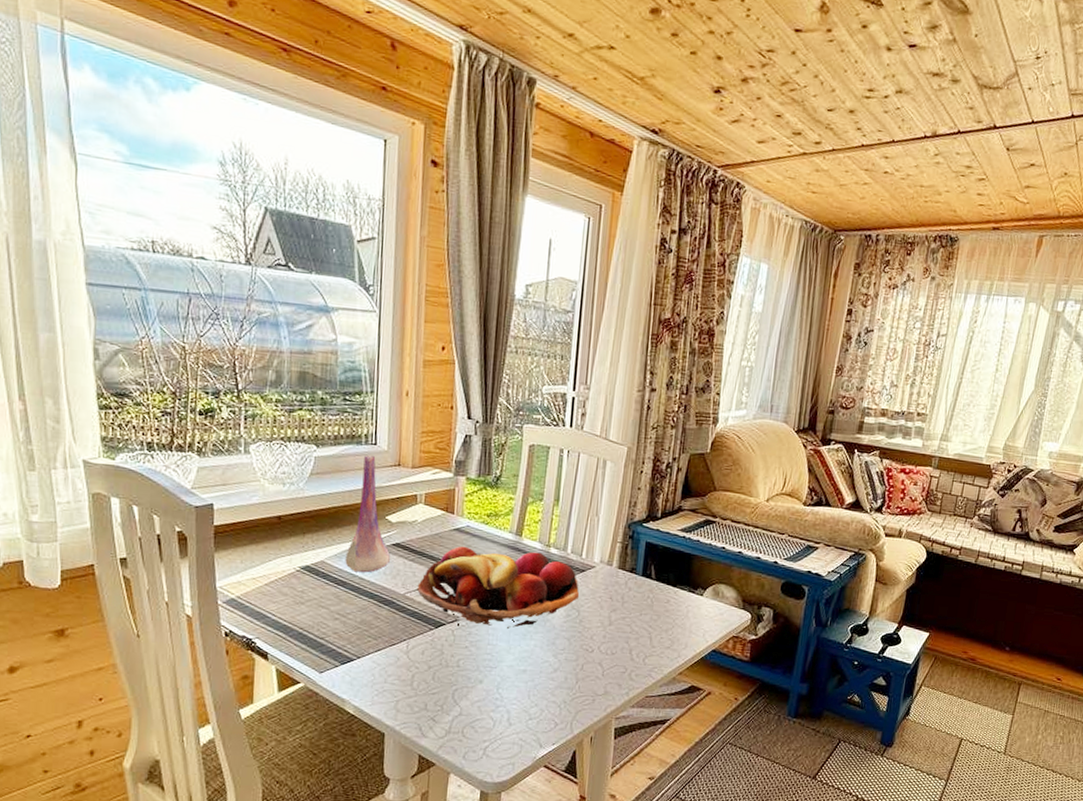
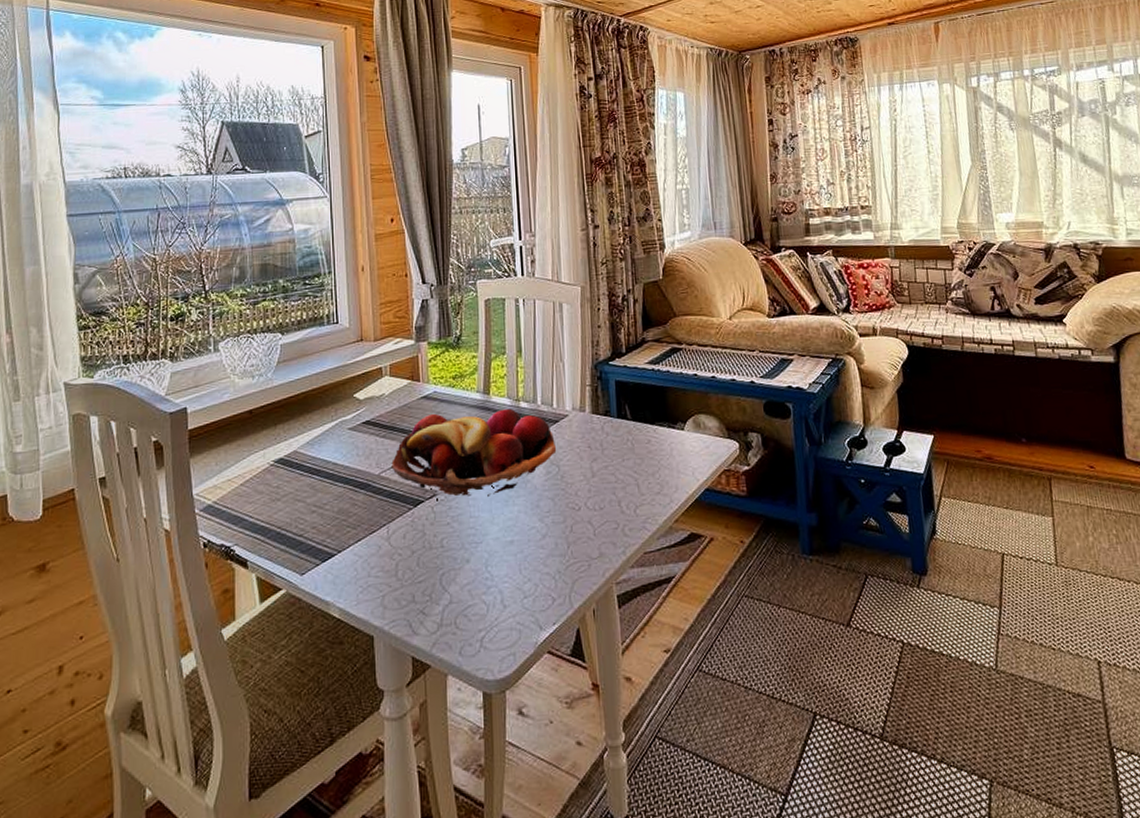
vase: present [345,455,391,573] -> none [317,335,363,458]

